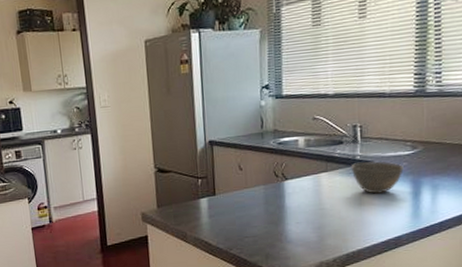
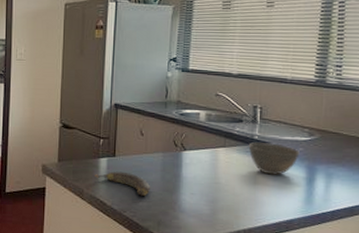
banana: none [196,209,255,232] -> present [95,171,151,196]

